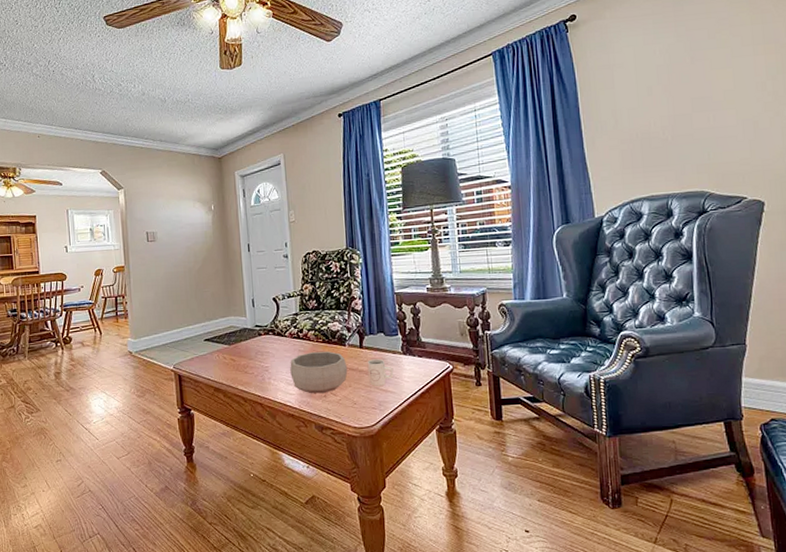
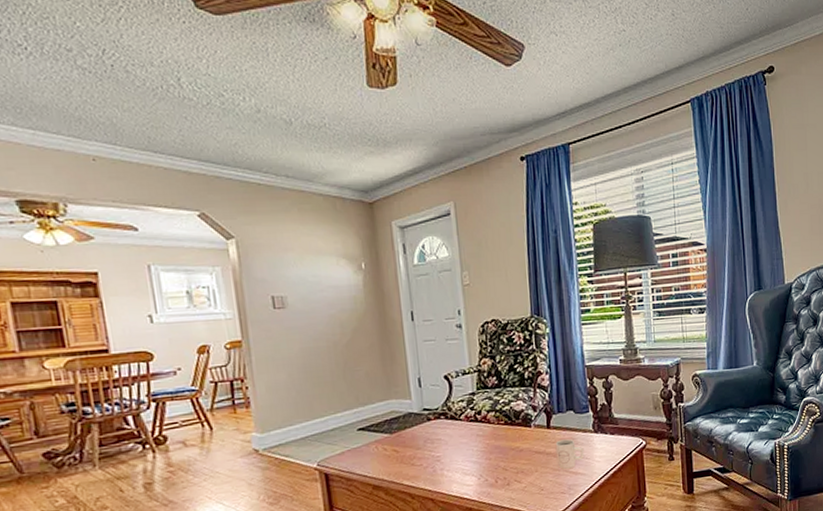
decorative bowl: present [290,351,348,394] -> none [466,434,534,483]

